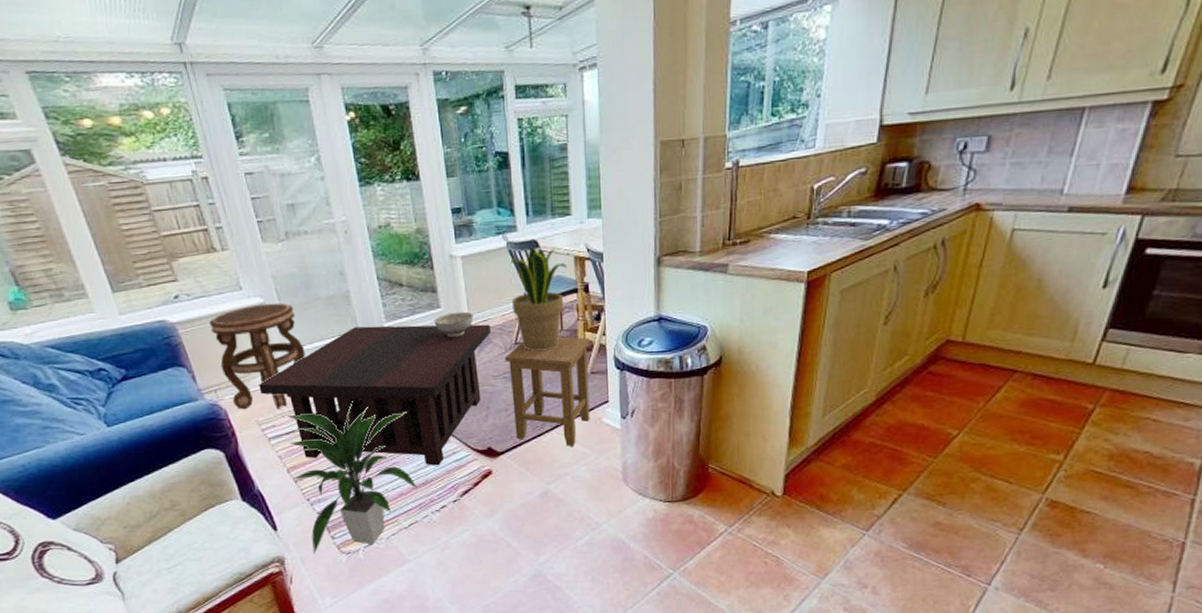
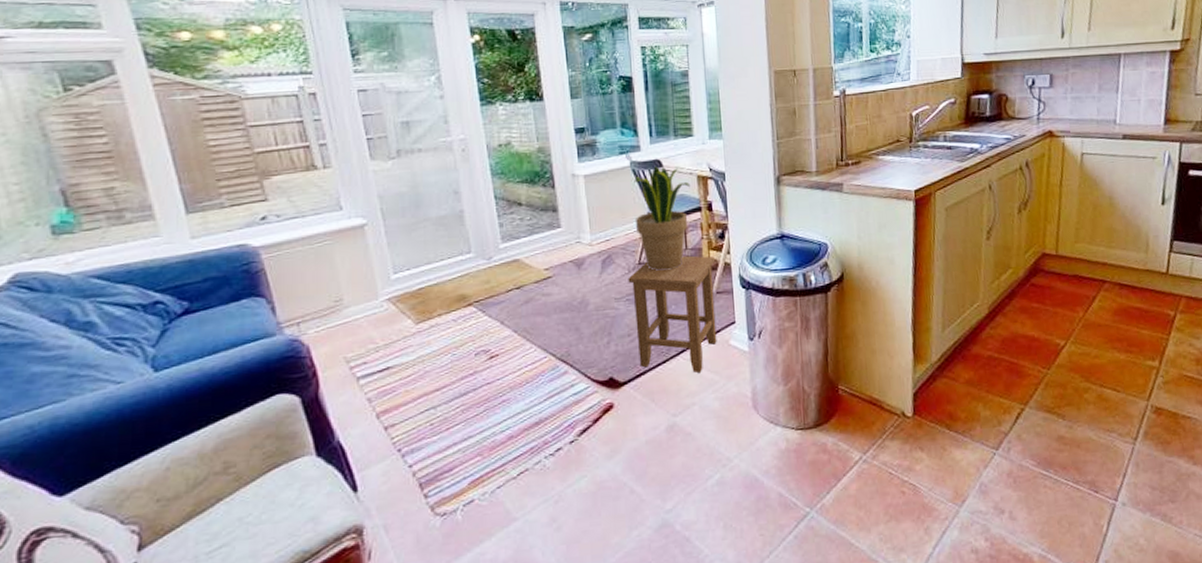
side table: present [208,303,306,410] -> none [299,223,409,345]
coffee table: present [259,324,491,466] -> none [351,243,613,402]
indoor plant: present [288,401,418,554] -> none [382,331,530,519]
decorative bowl: present [434,311,474,337] -> none [554,231,596,258]

